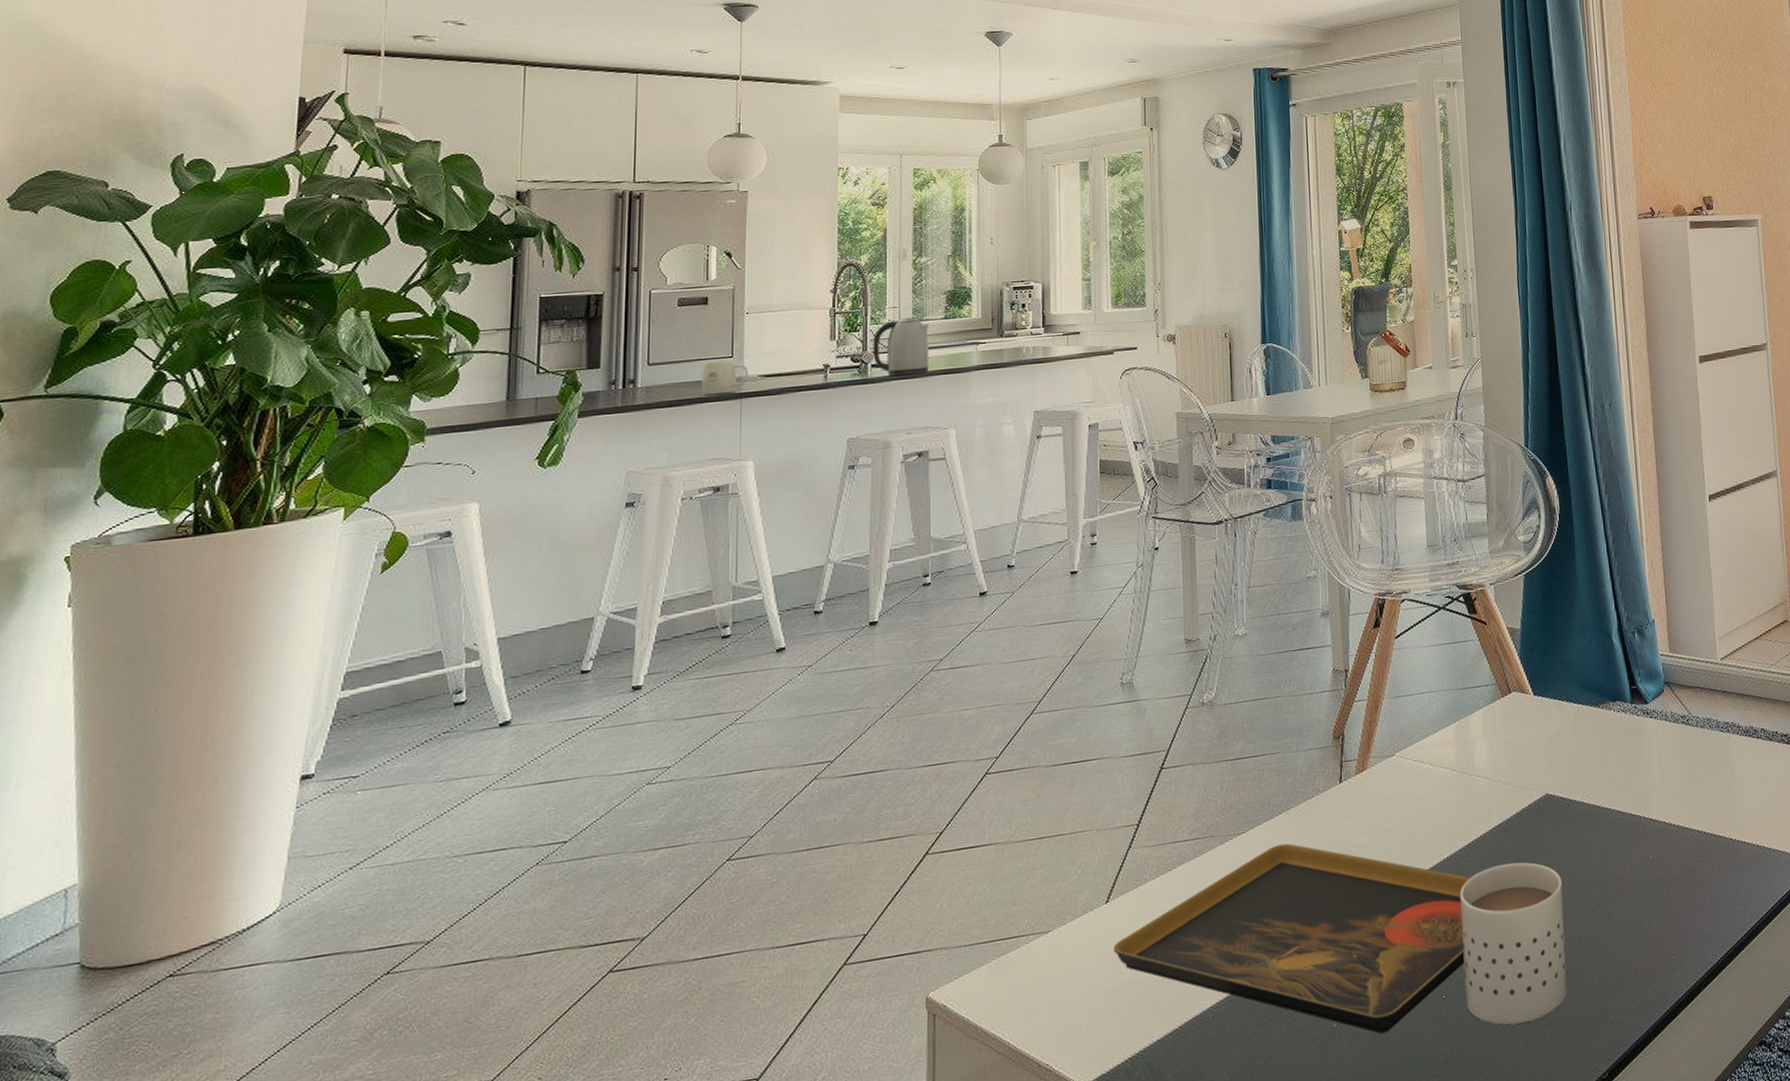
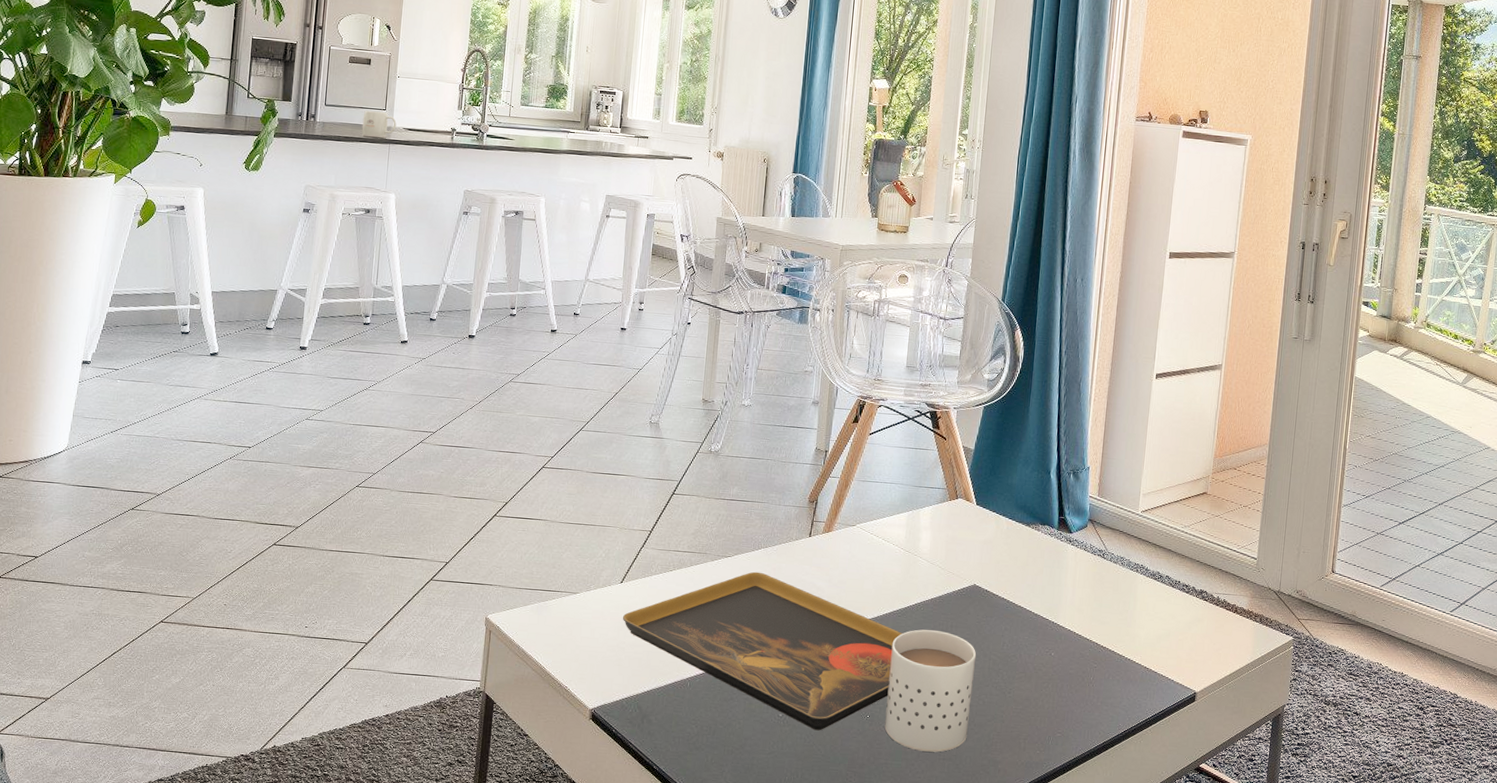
kettle: present [873,317,929,377] -> none [488,101,532,149]

